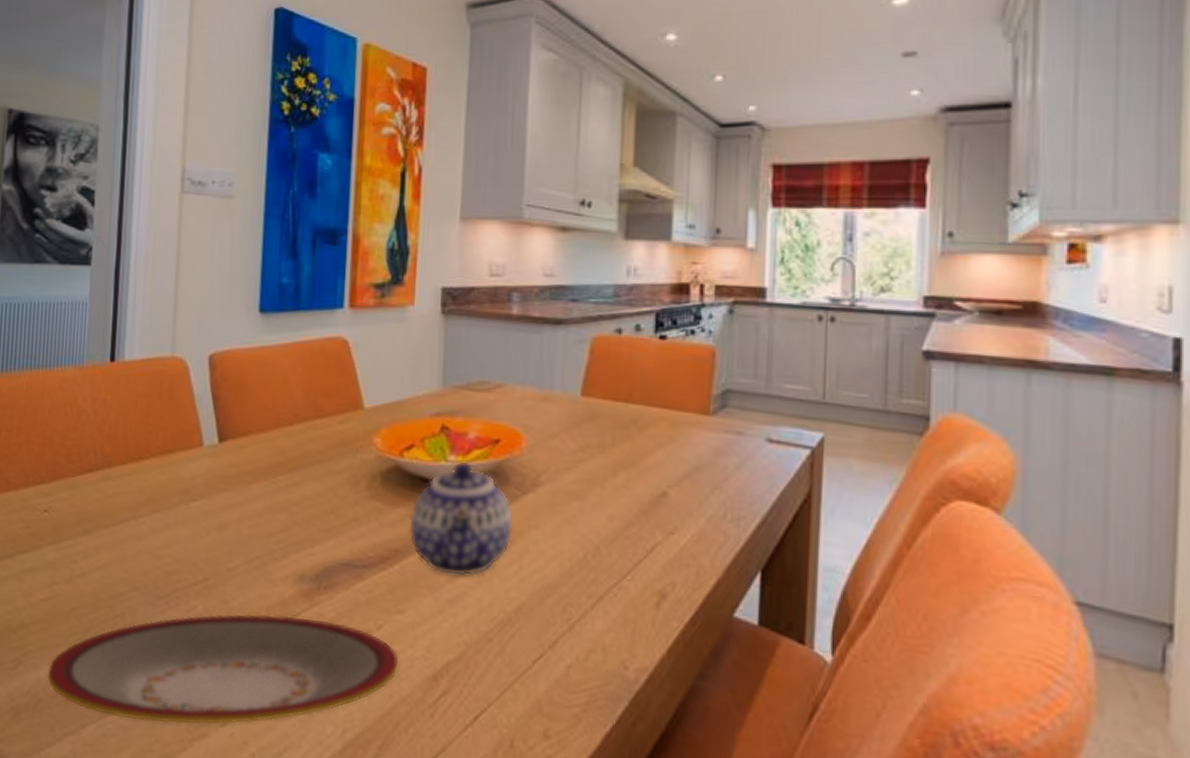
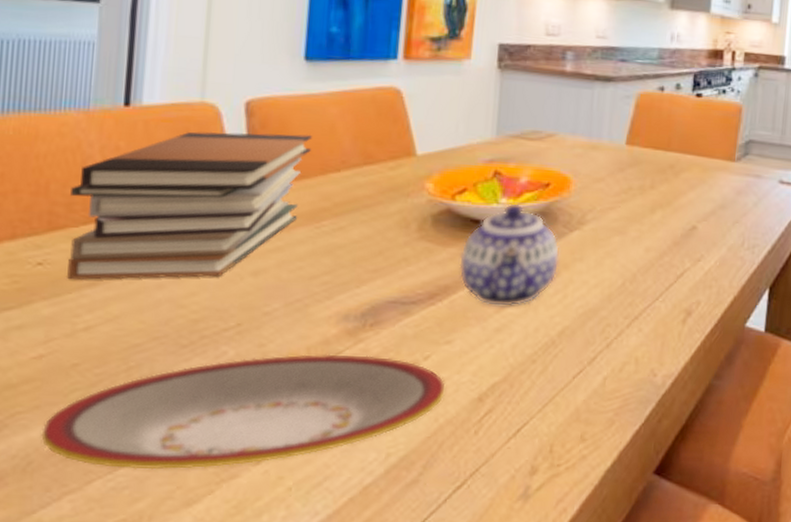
book stack: none [66,385,267,530] -> present [66,131,312,280]

